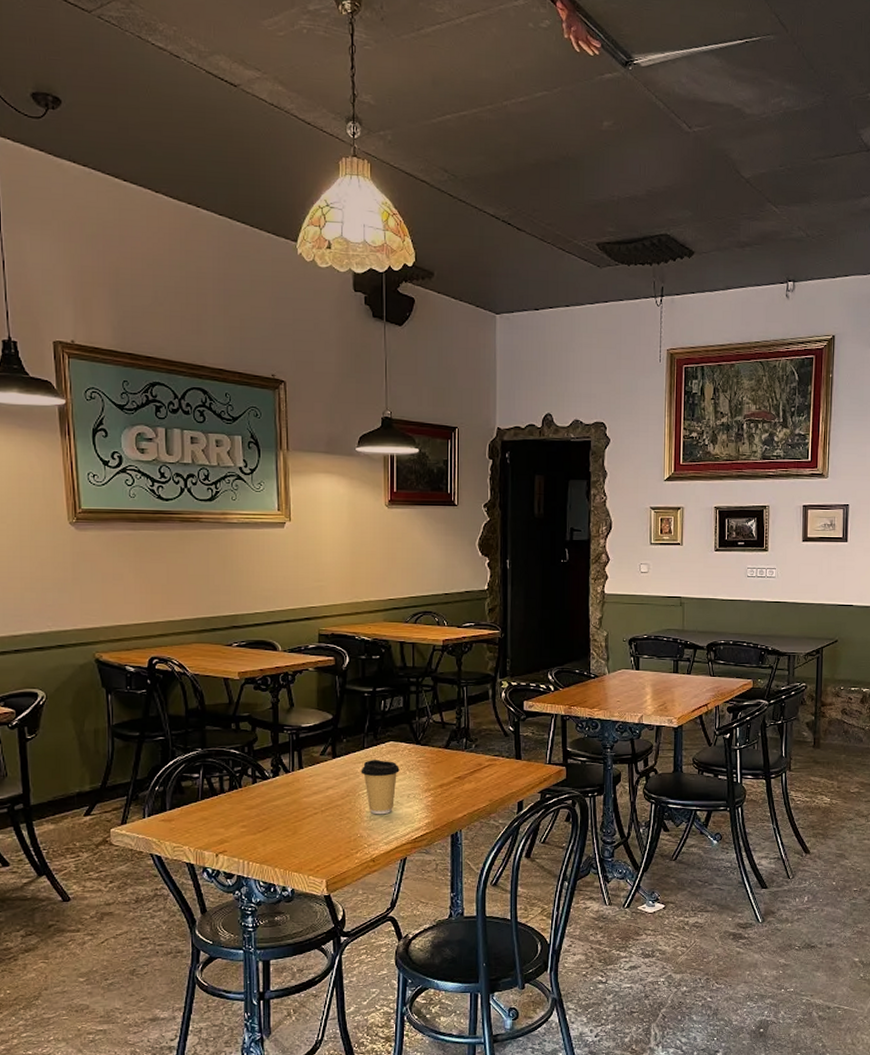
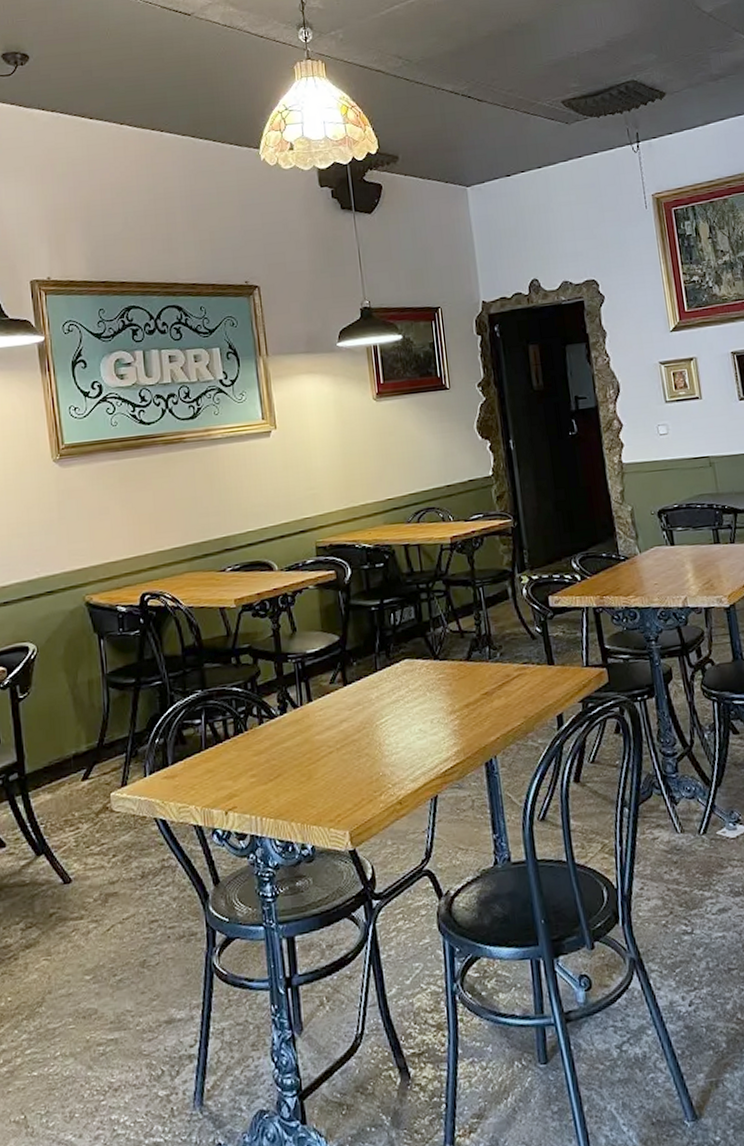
coffee cup: present [361,760,400,815] -> none [376,682,419,748]

